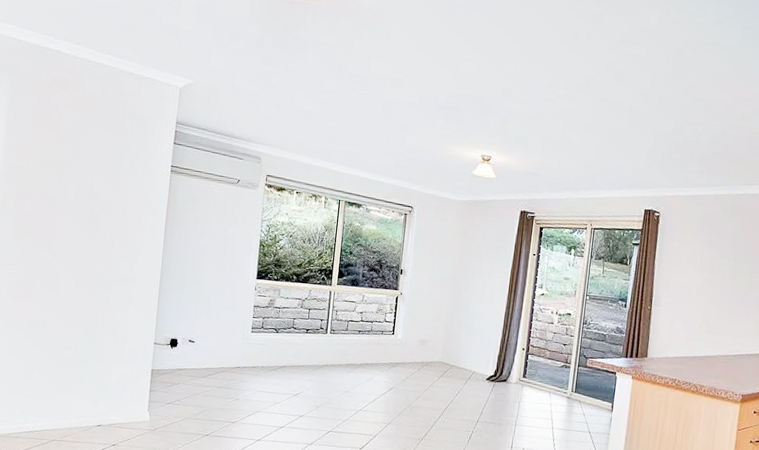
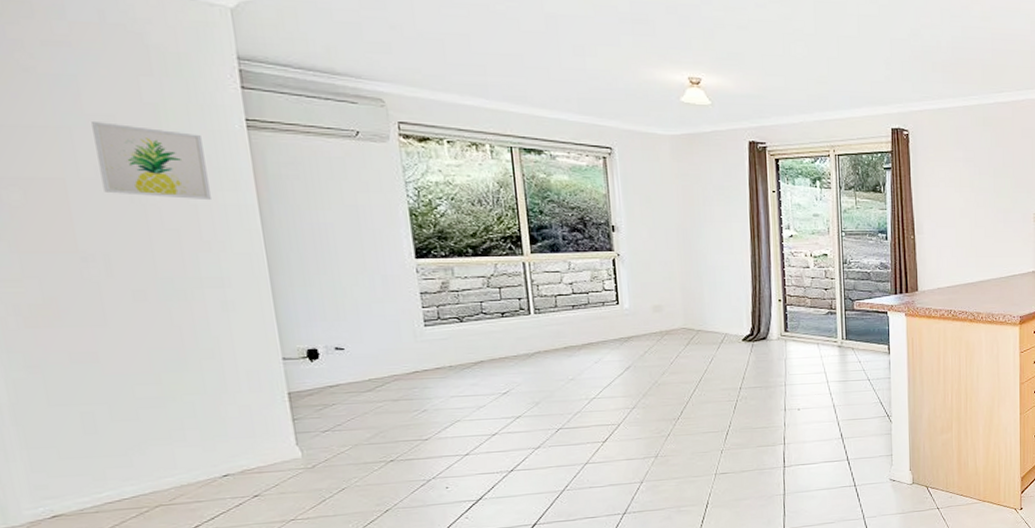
wall art: none [77,161,142,222] -> present [92,122,213,201]

